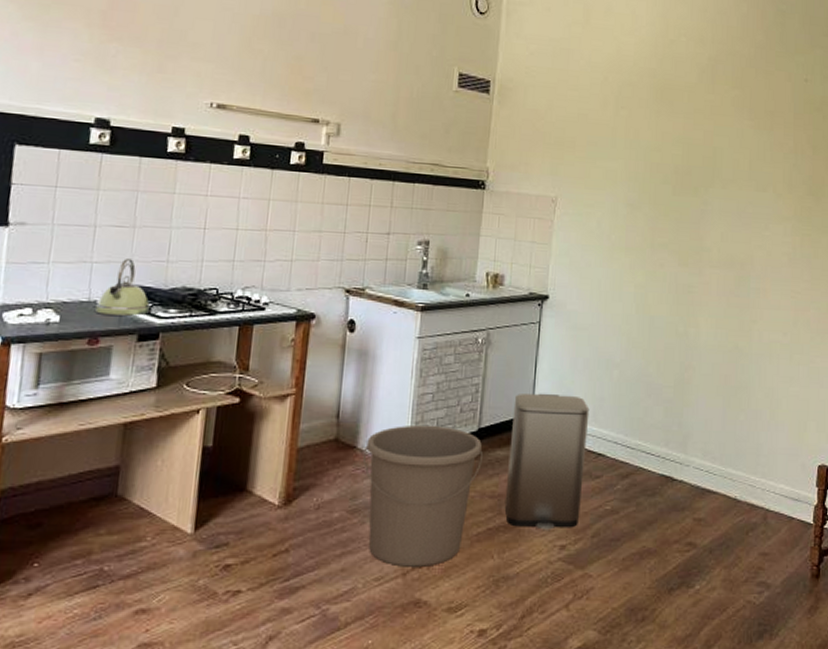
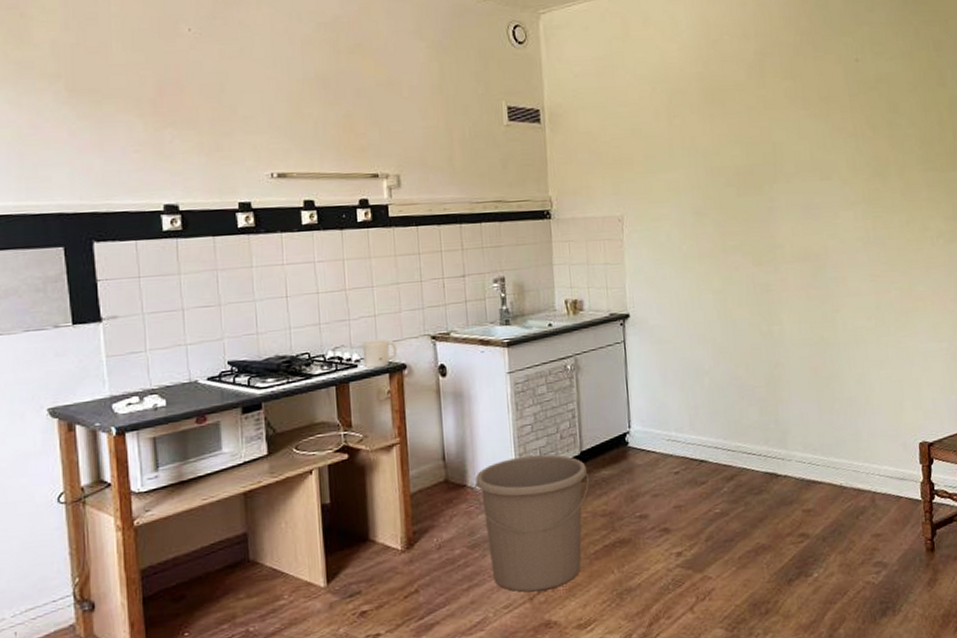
kettle: present [94,257,151,317] -> none [196,335,250,393]
mug: none [272,284,309,315] -> present [362,339,397,369]
pedal bin: present [504,393,590,530] -> none [610,407,692,541]

